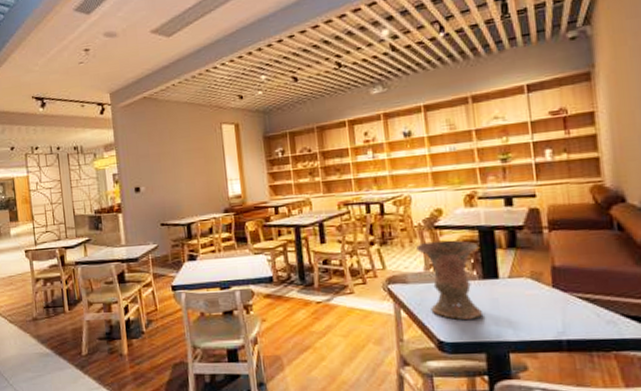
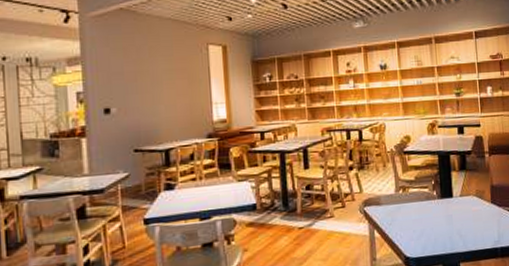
vase: present [416,240,482,321] -> none [389,164,440,236]

